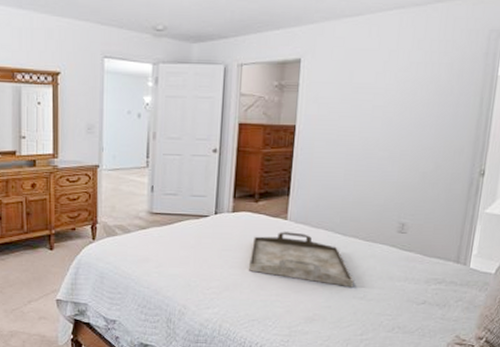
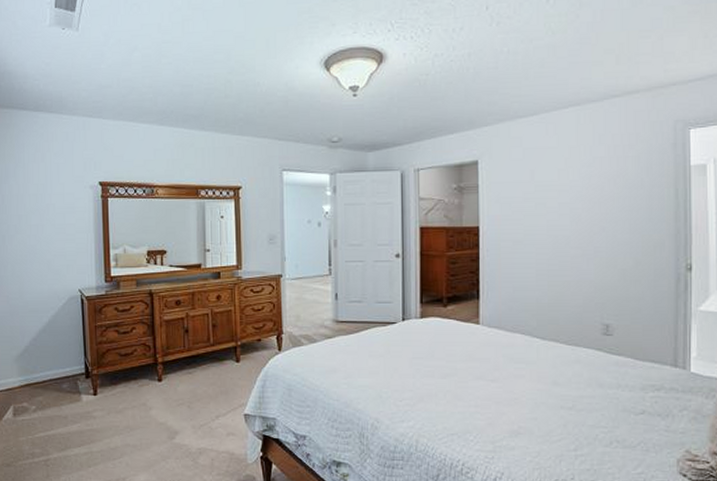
serving tray: present [249,232,353,288] -> none [443,337,559,397]

